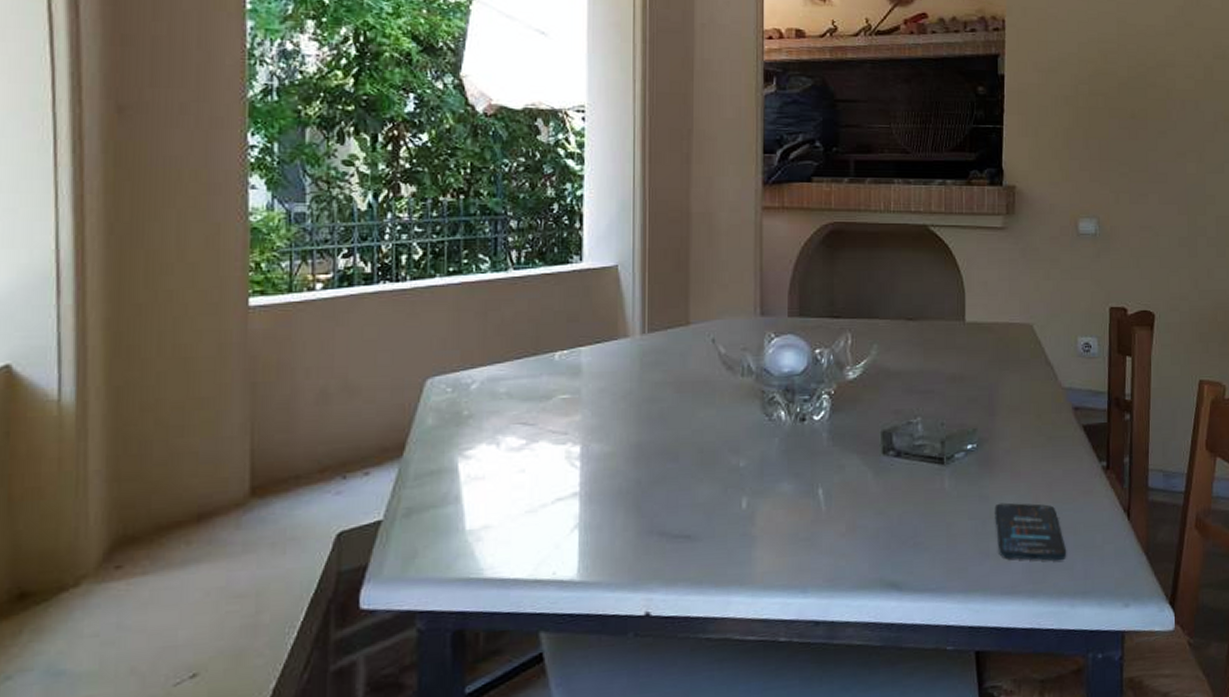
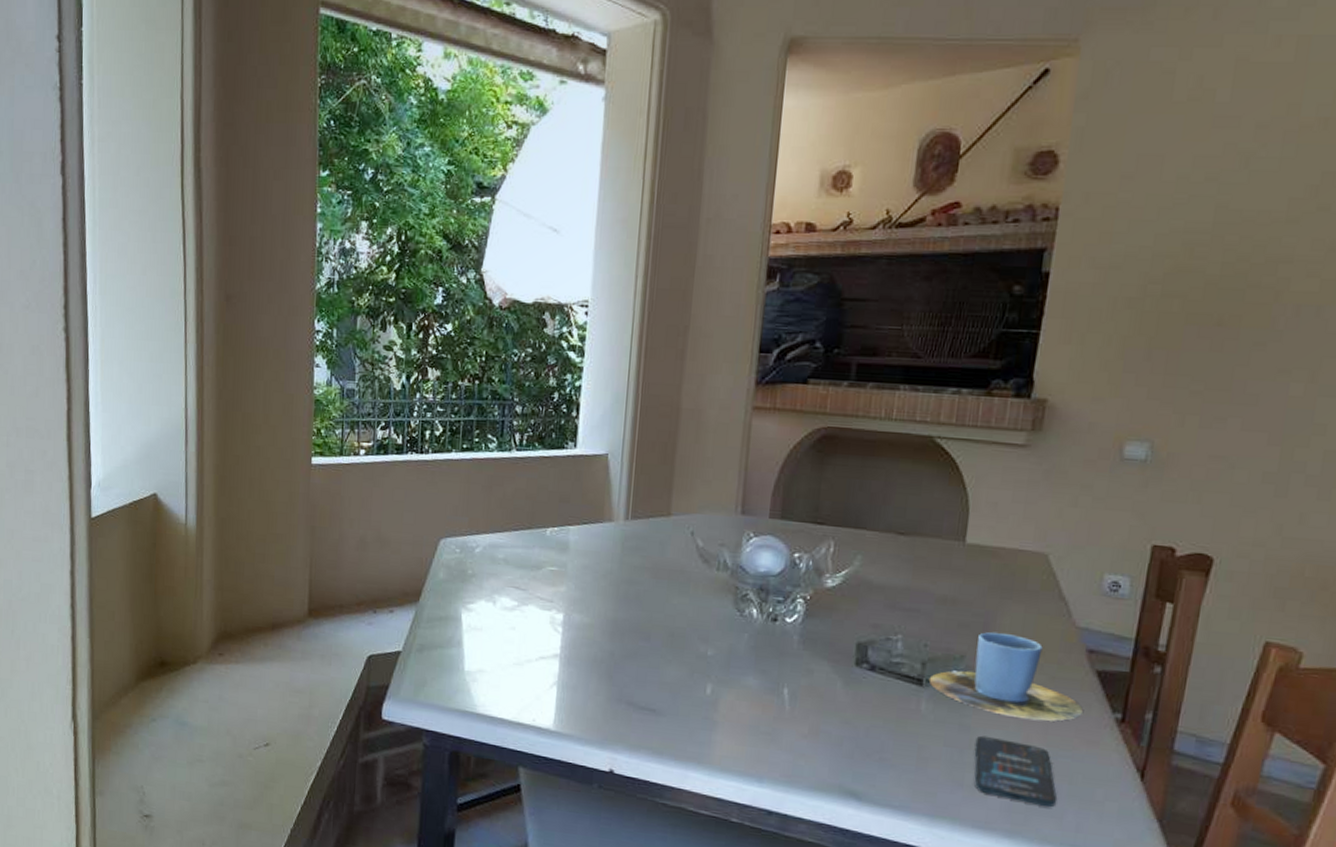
cup: none [948,402,1076,481] -> present [928,632,1083,721]

